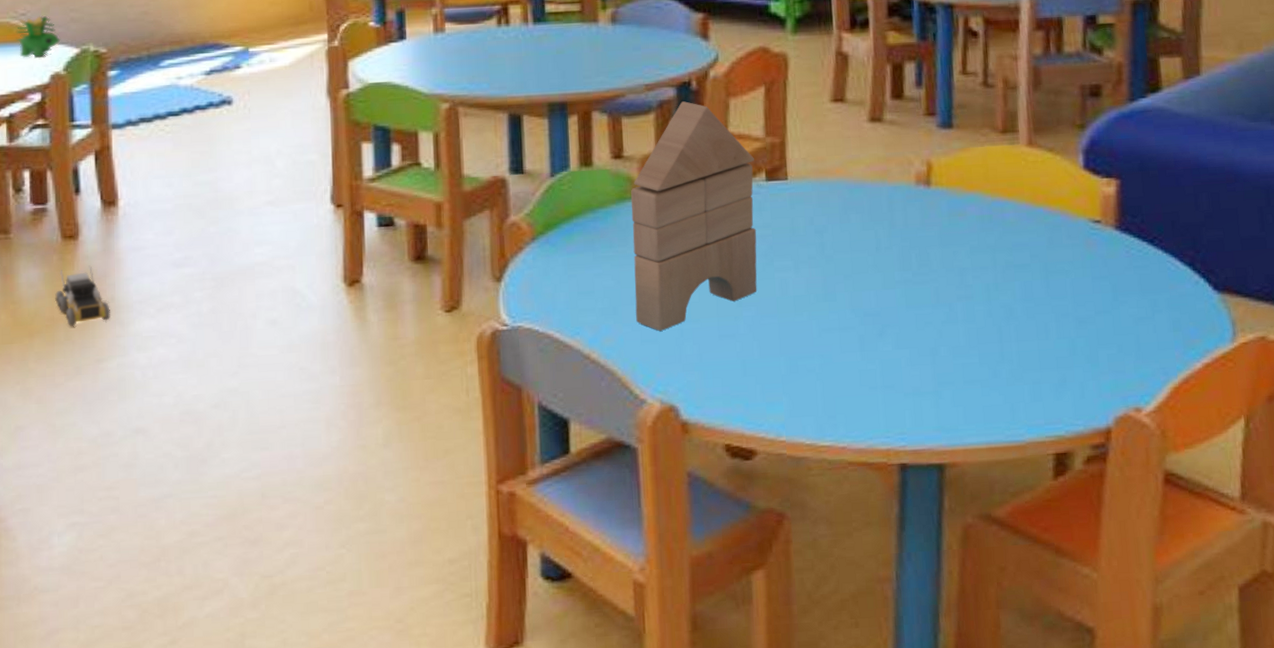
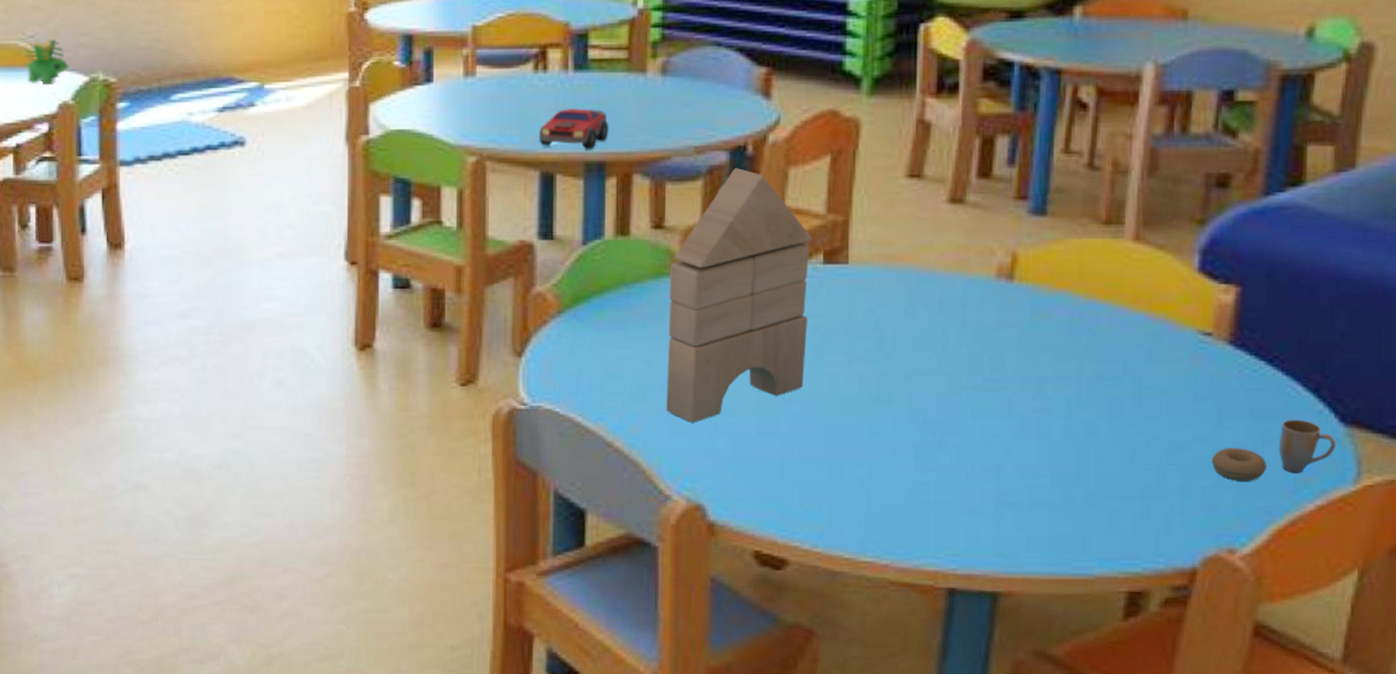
toy truck: present [55,265,110,326] -> none [59,310,114,373]
toy car: none [505,56,568,92] -> present [538,107,609,150]
cup: none [1112,289,1214,348] -> present [1211,419,1337,481]

